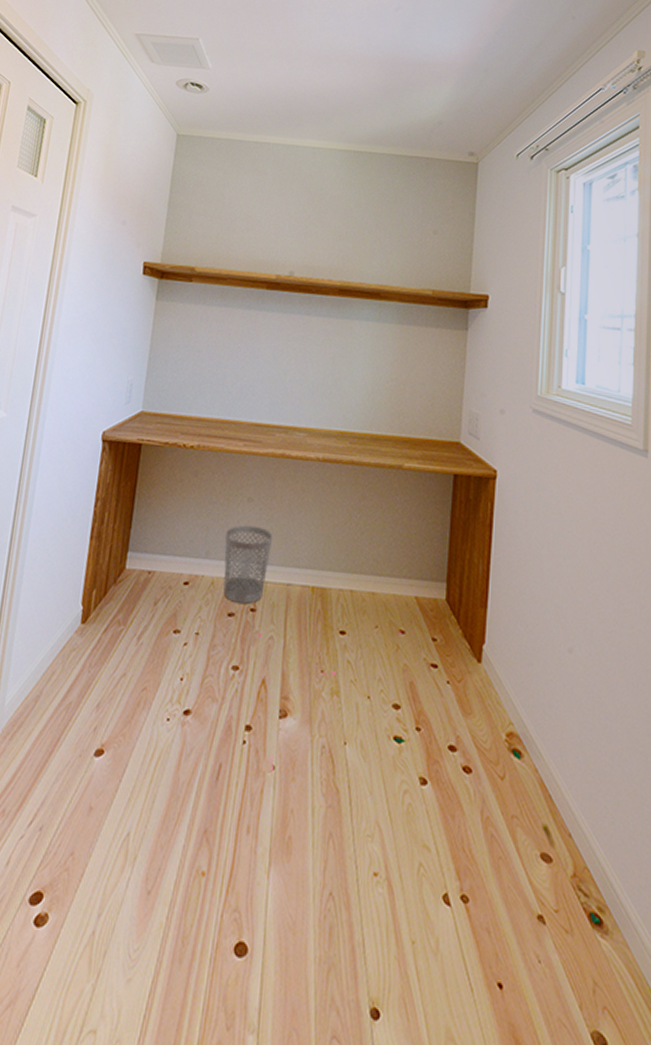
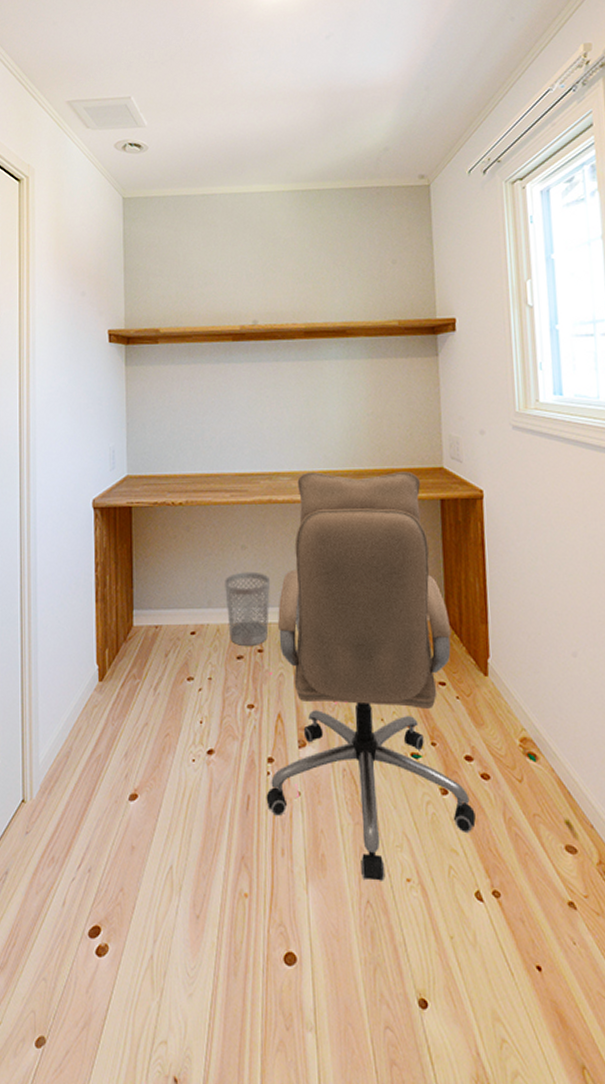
office chair: none [238,430,453,873] -> present [266,471,476,881]

